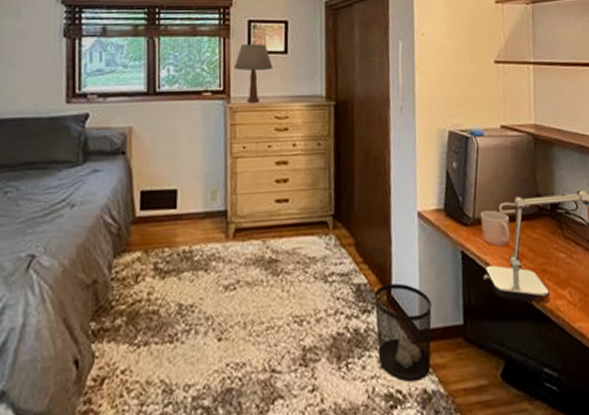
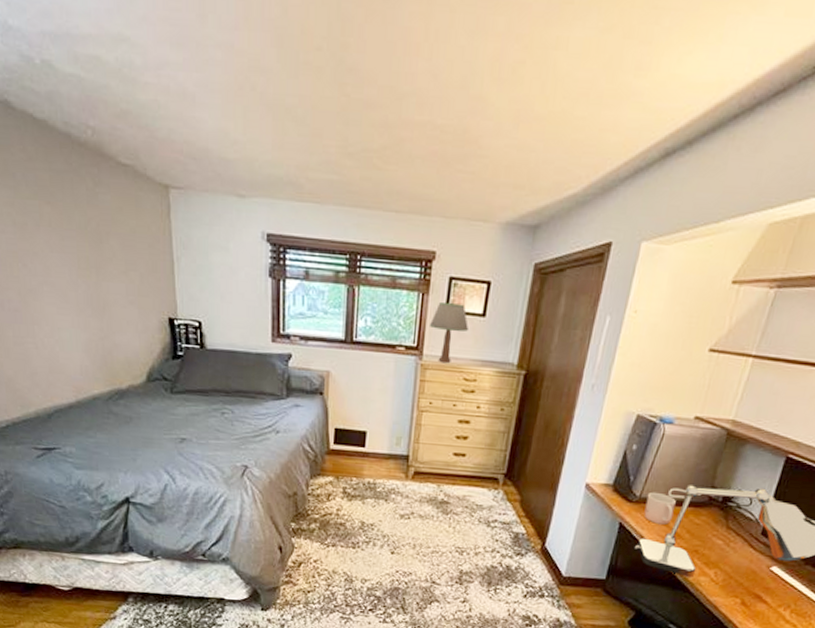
waste bin: present [374,283,432,383] -> none [523,537,580,613]

